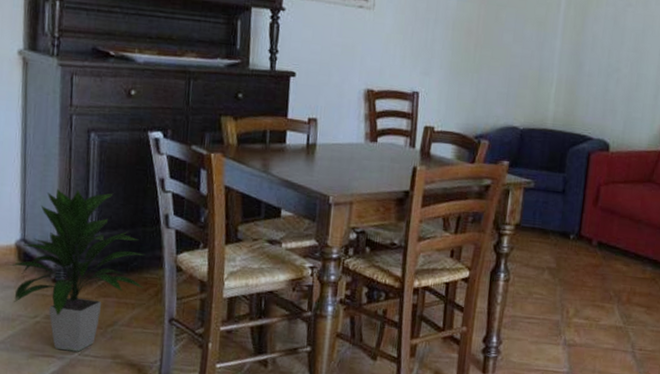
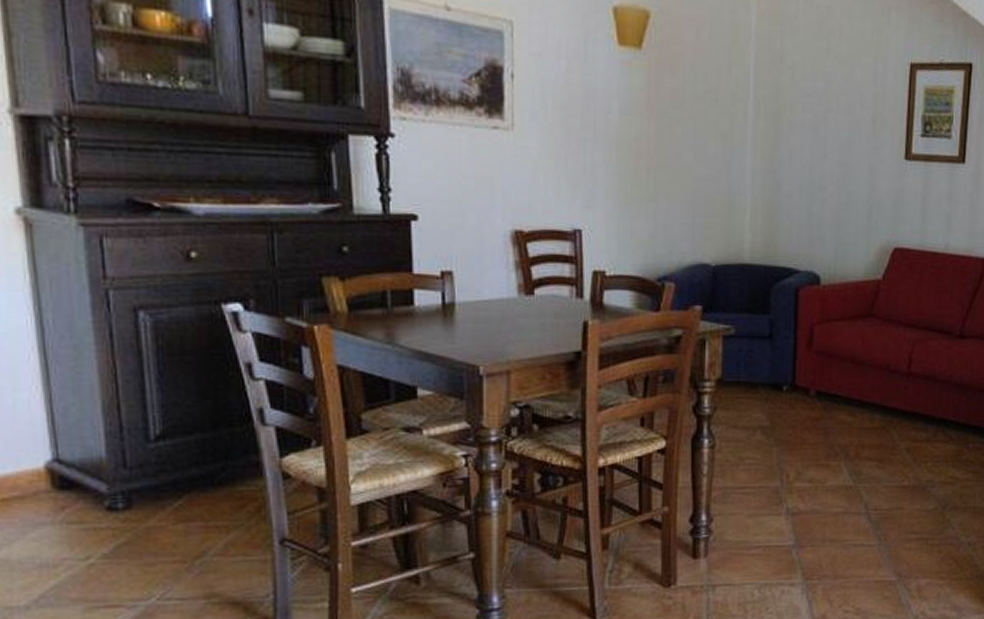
indoor plant: present [9,188,145,352] -> none [39,387,240,597]

